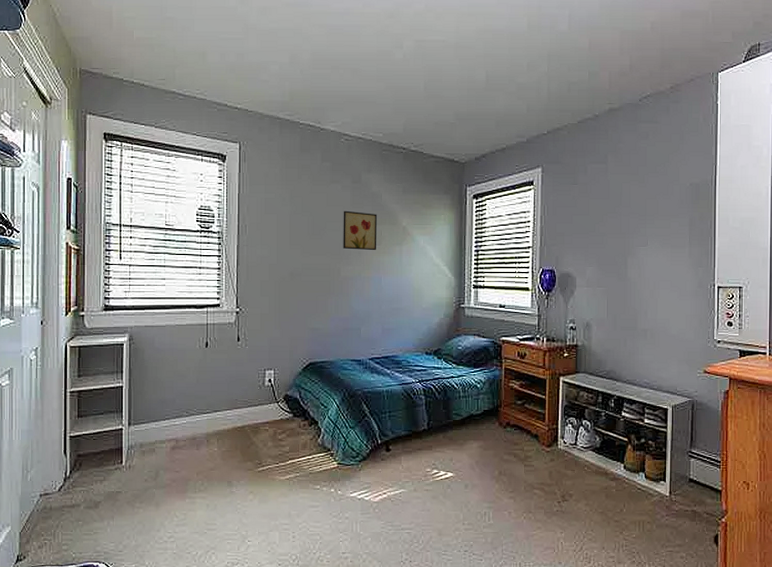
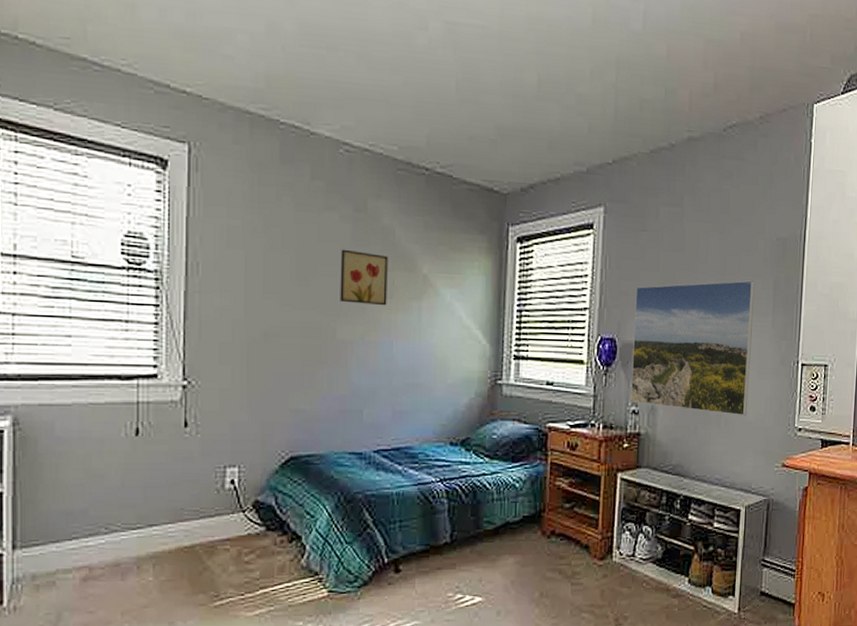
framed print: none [568,219,673,331] -> present [630,280,755,416]

